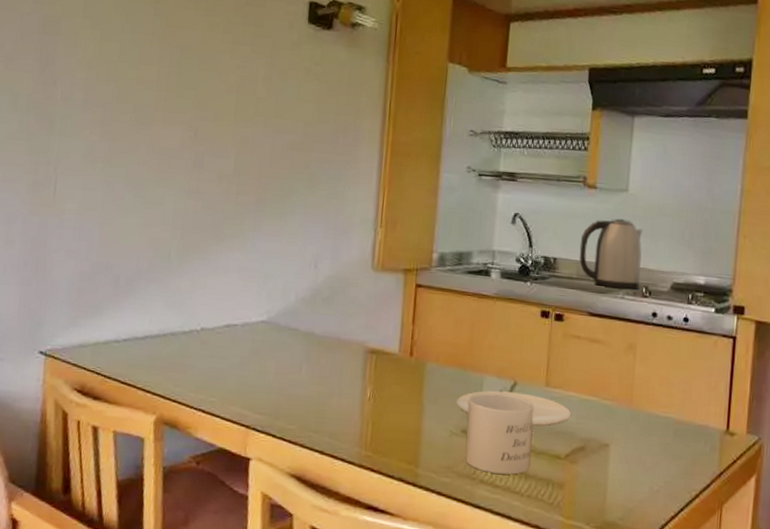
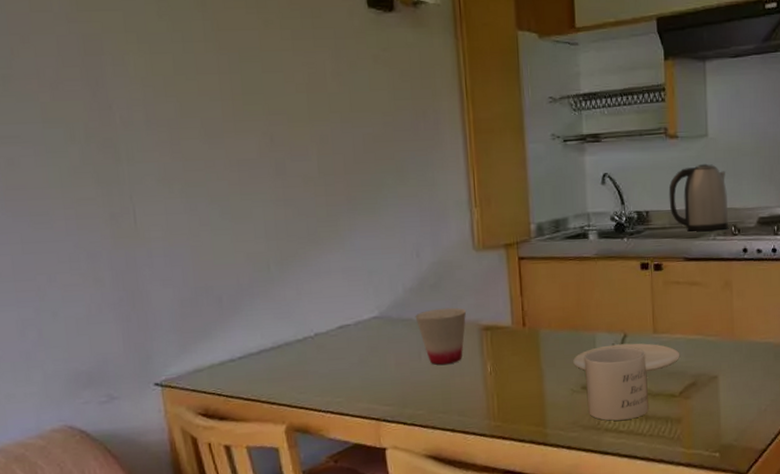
cup: none [302,323,355,382] -> present [415,307,467,365]

